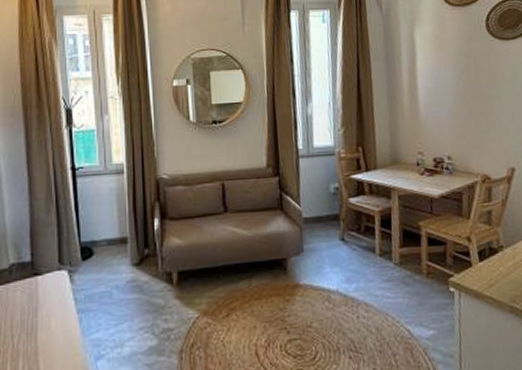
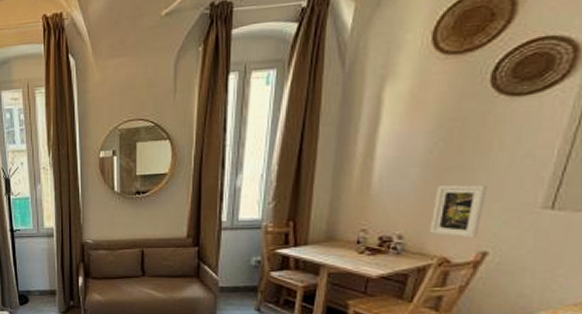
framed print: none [467,110,505,157] -> present [429,184,489,238]

